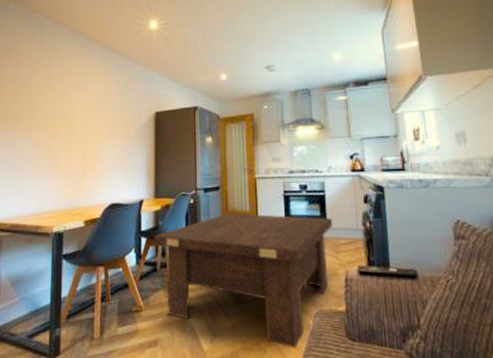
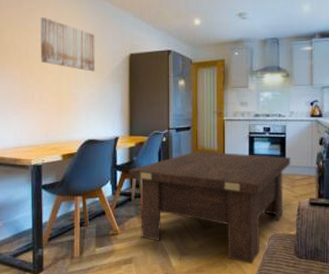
wall art: none [67,79,121,132] -> present [40,16,96,72]

